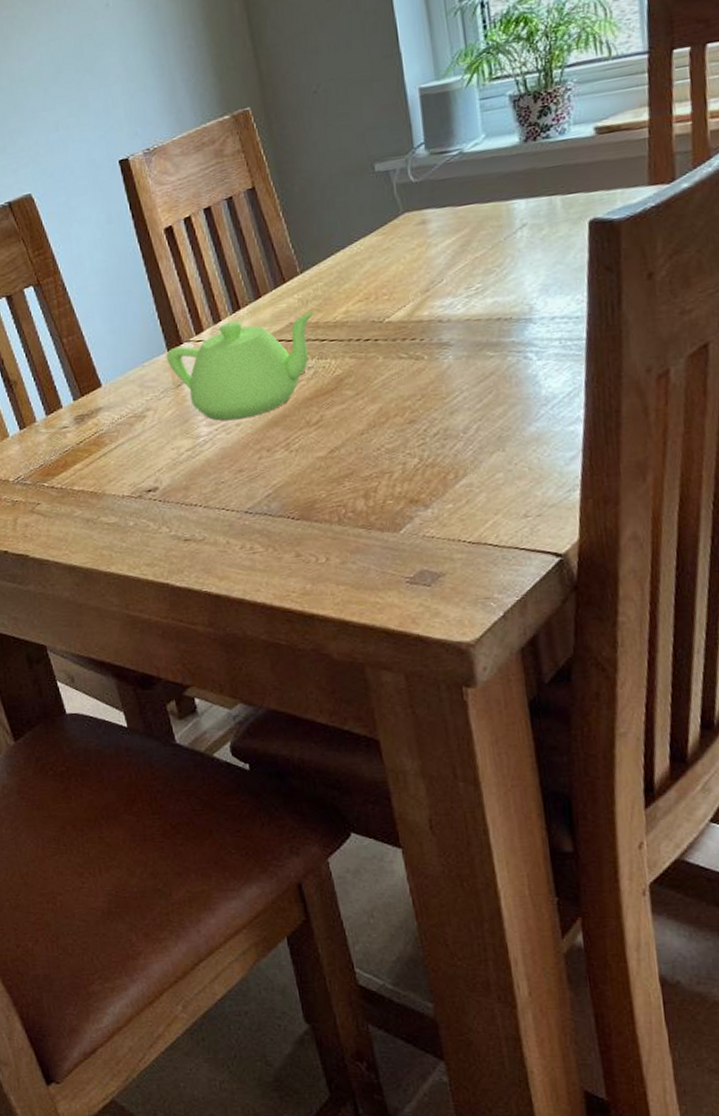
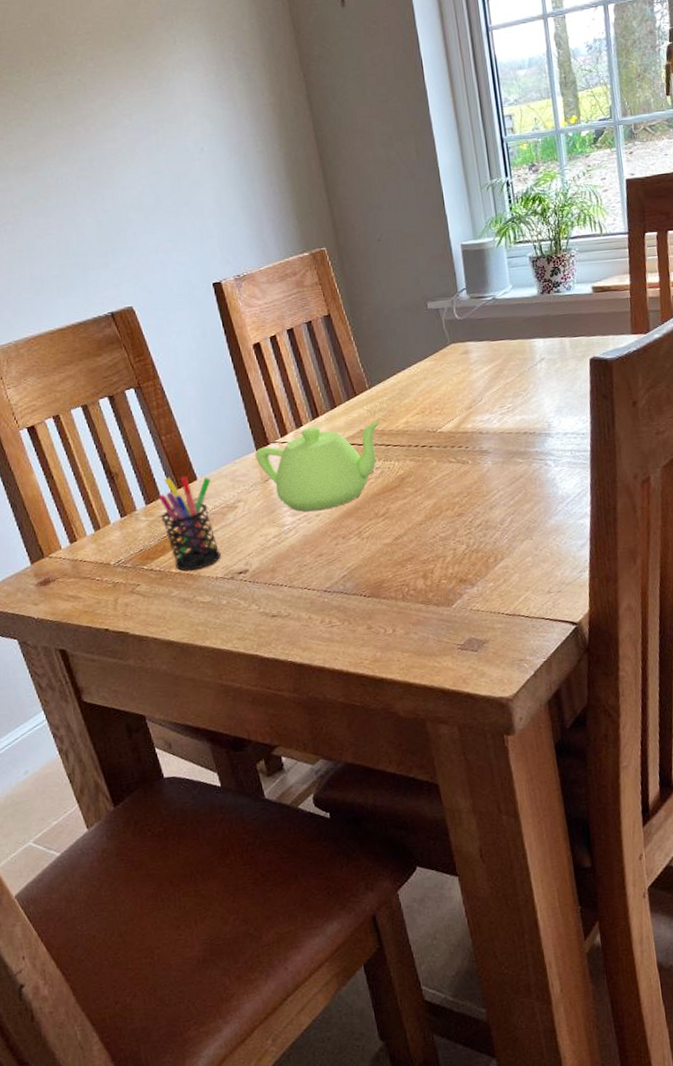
pen holder: none [60,382,128,489] -> present [159,475,221,571]

